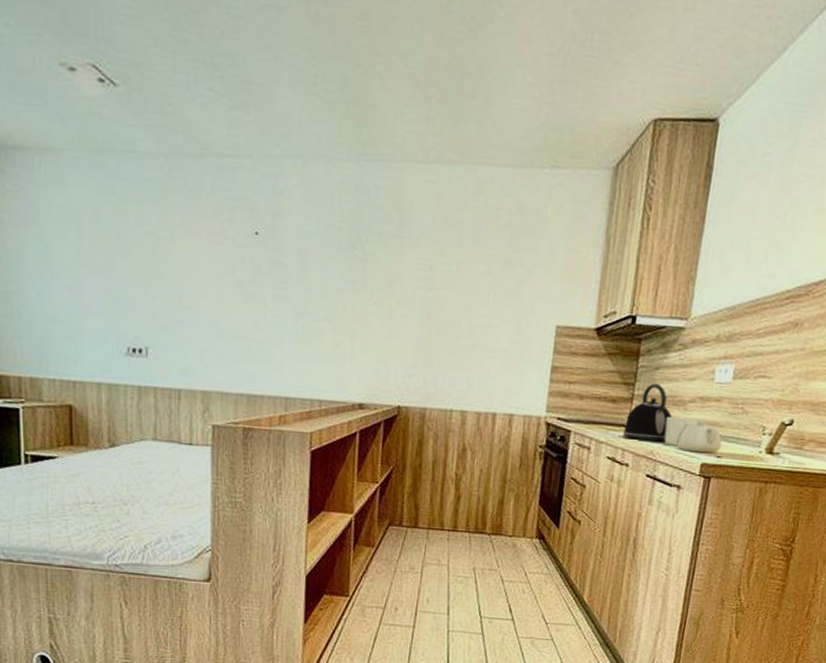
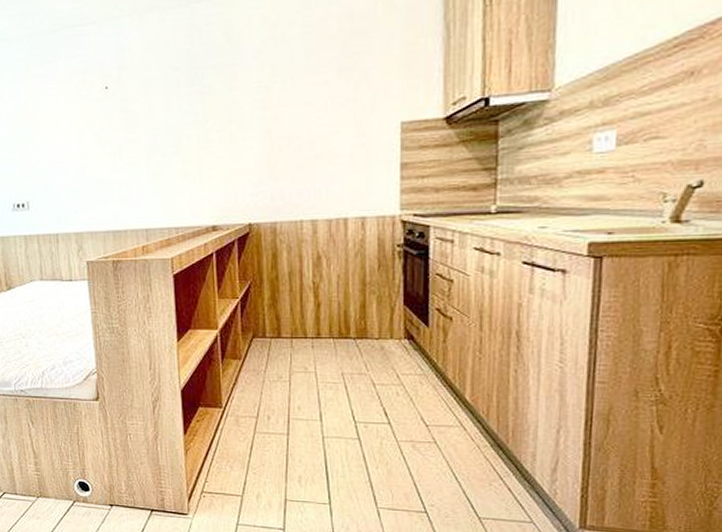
kettle: present [622,382,673,443] -> none [489,163,546,228]
mug: present [664,416,698,446] -> none [538,195,578,228]
teapot: present [676,419,722,453] -> none [553,194,611,232]

